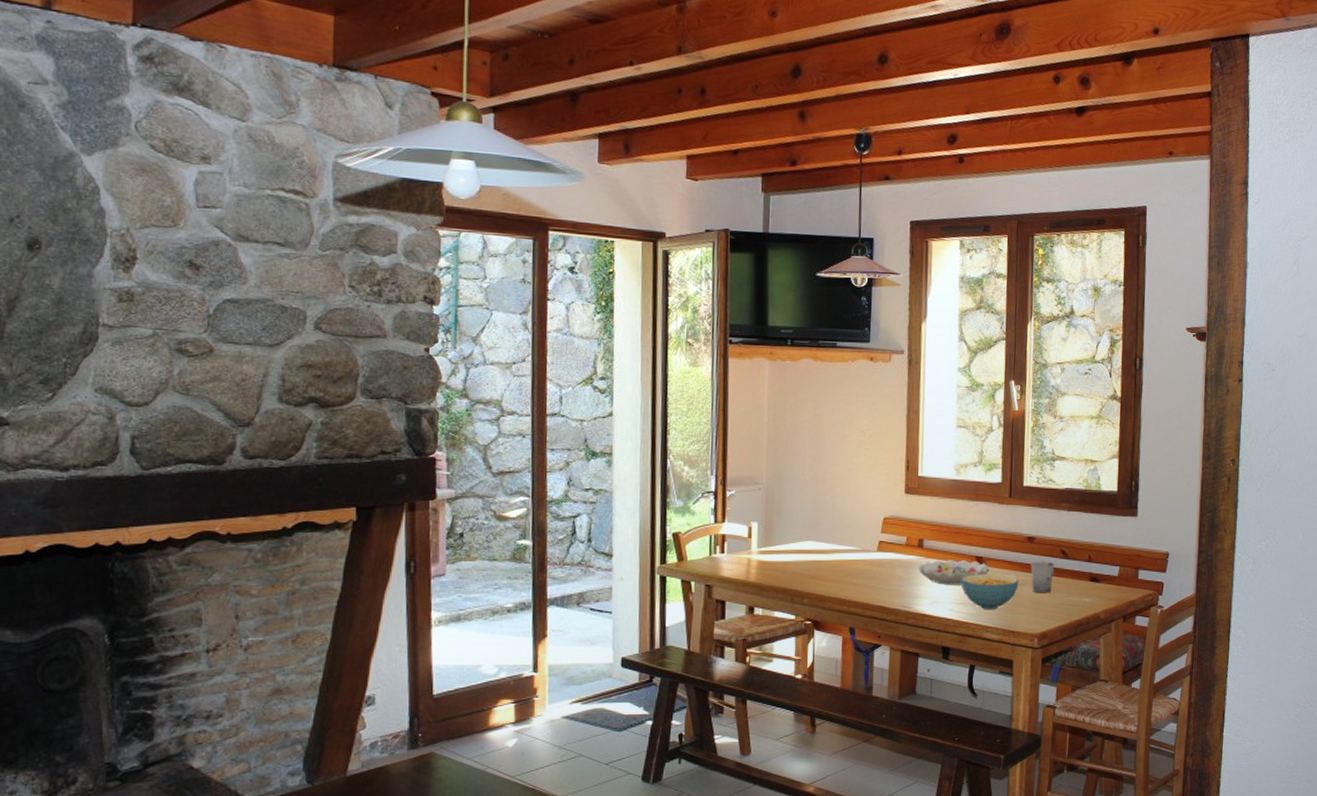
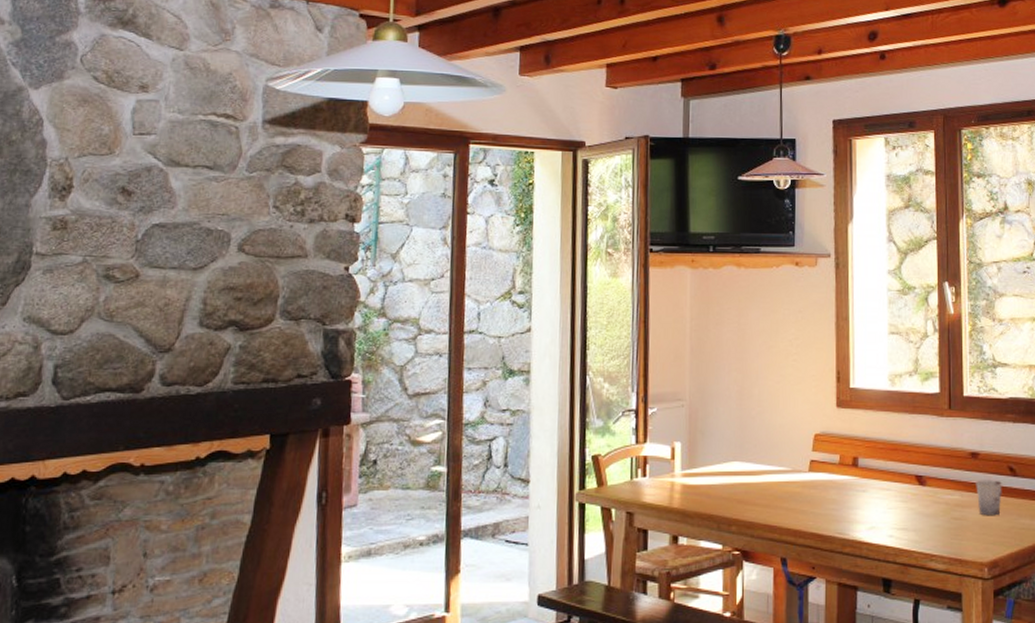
decorative bowl: present [918,559,990,585] -> none [853,478,932,508]
cereal bowl: present [960,574,1019,609] -> none [900,495,964,535]

